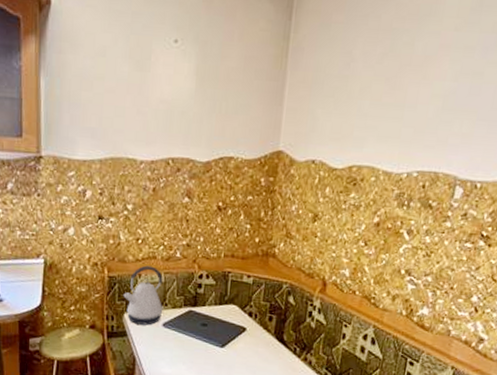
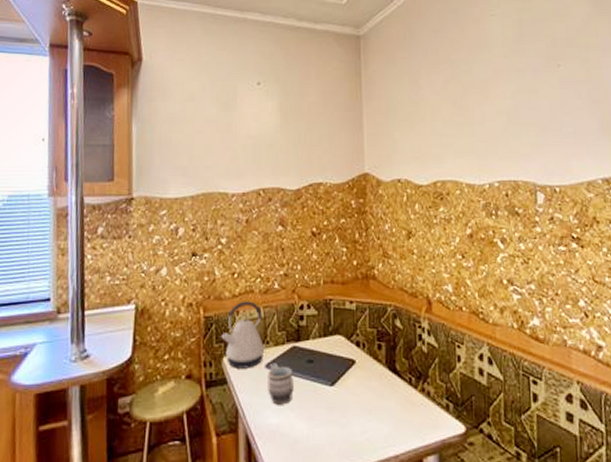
mug: none [163,323,188,359] -> present [268,364,294,405]

